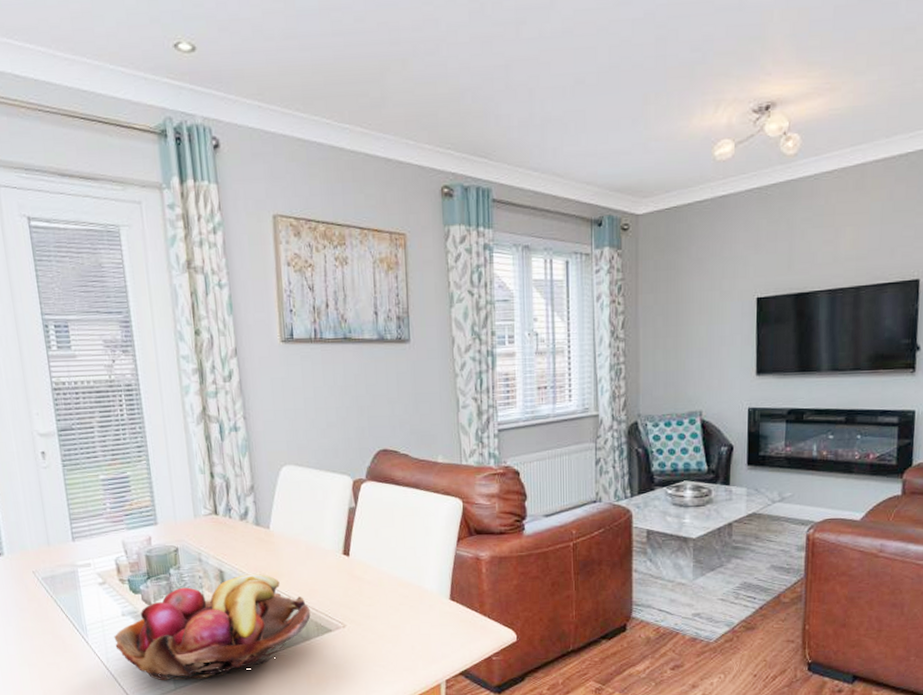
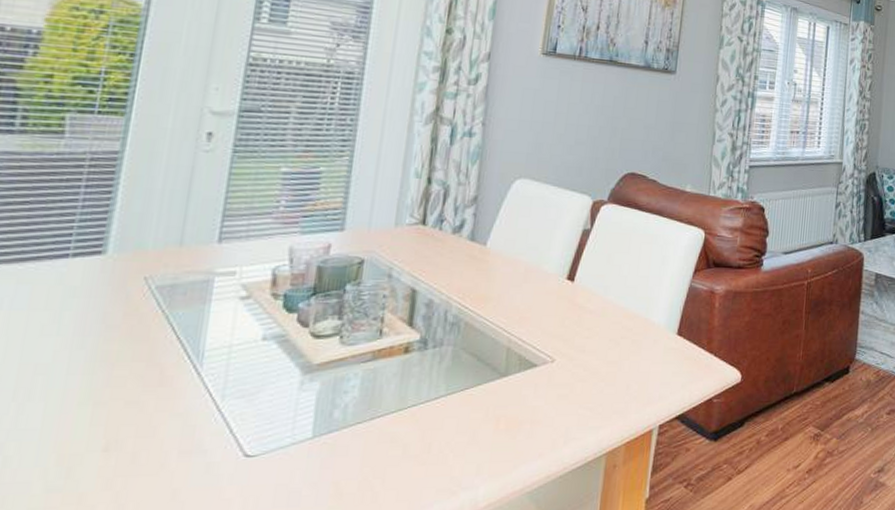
fruit basket: present [114,574,311,681] -> none [240,296,516,427]

